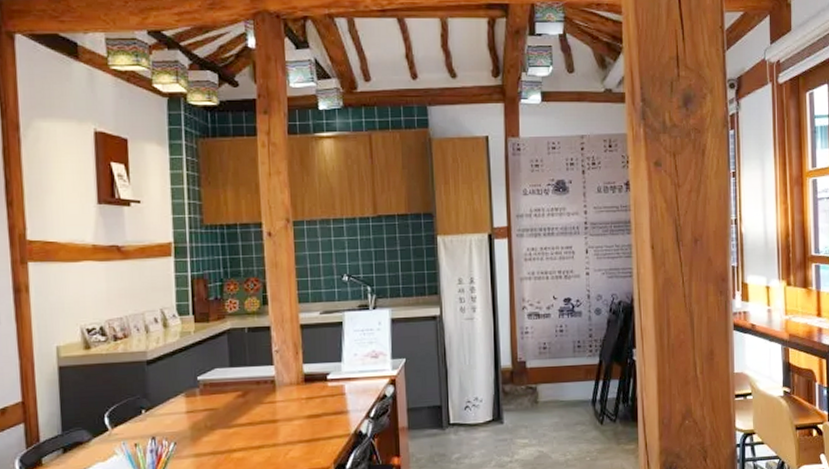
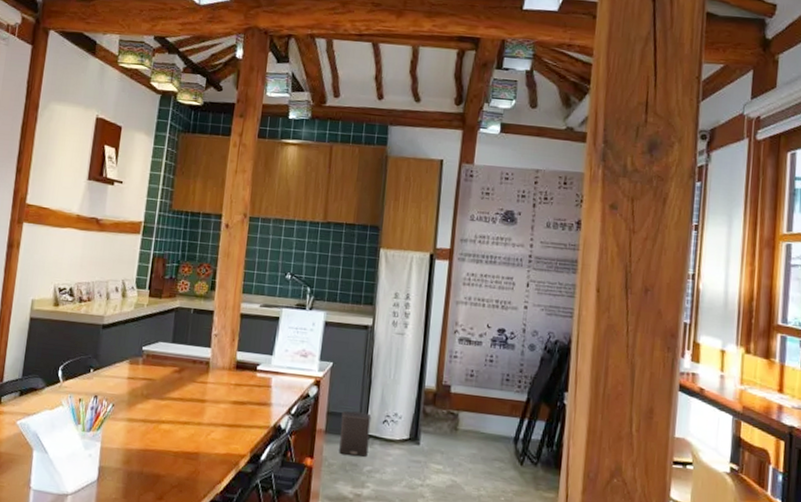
pedal bin: none [422,402,454,447] -> present [339,410,372,457]

